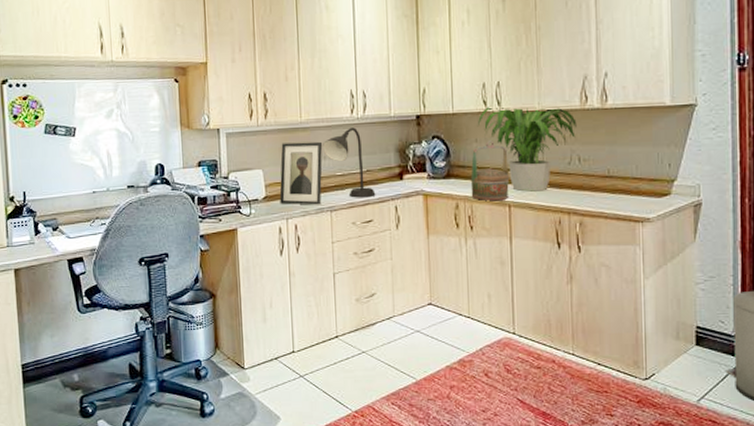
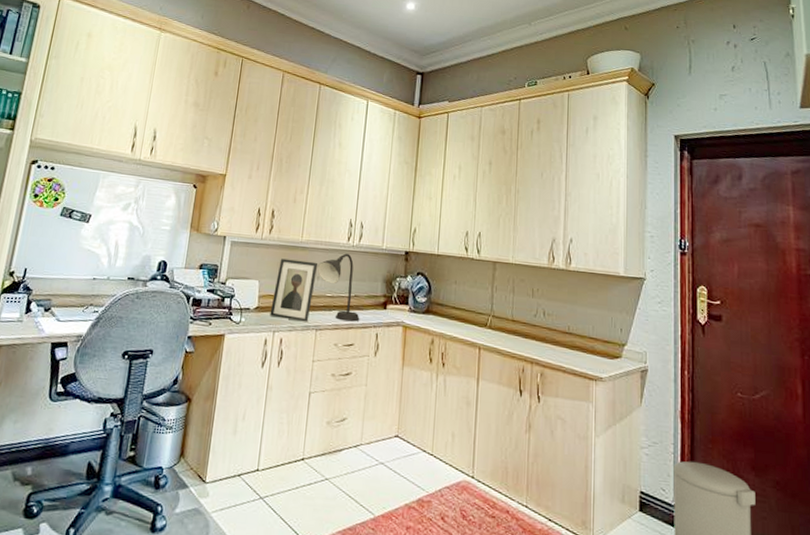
decorative basket: present [470,140,509,201] -> none [446,284,483,342]
potted plant: present [478,107,577,192] -> none [459,253,544,339]

